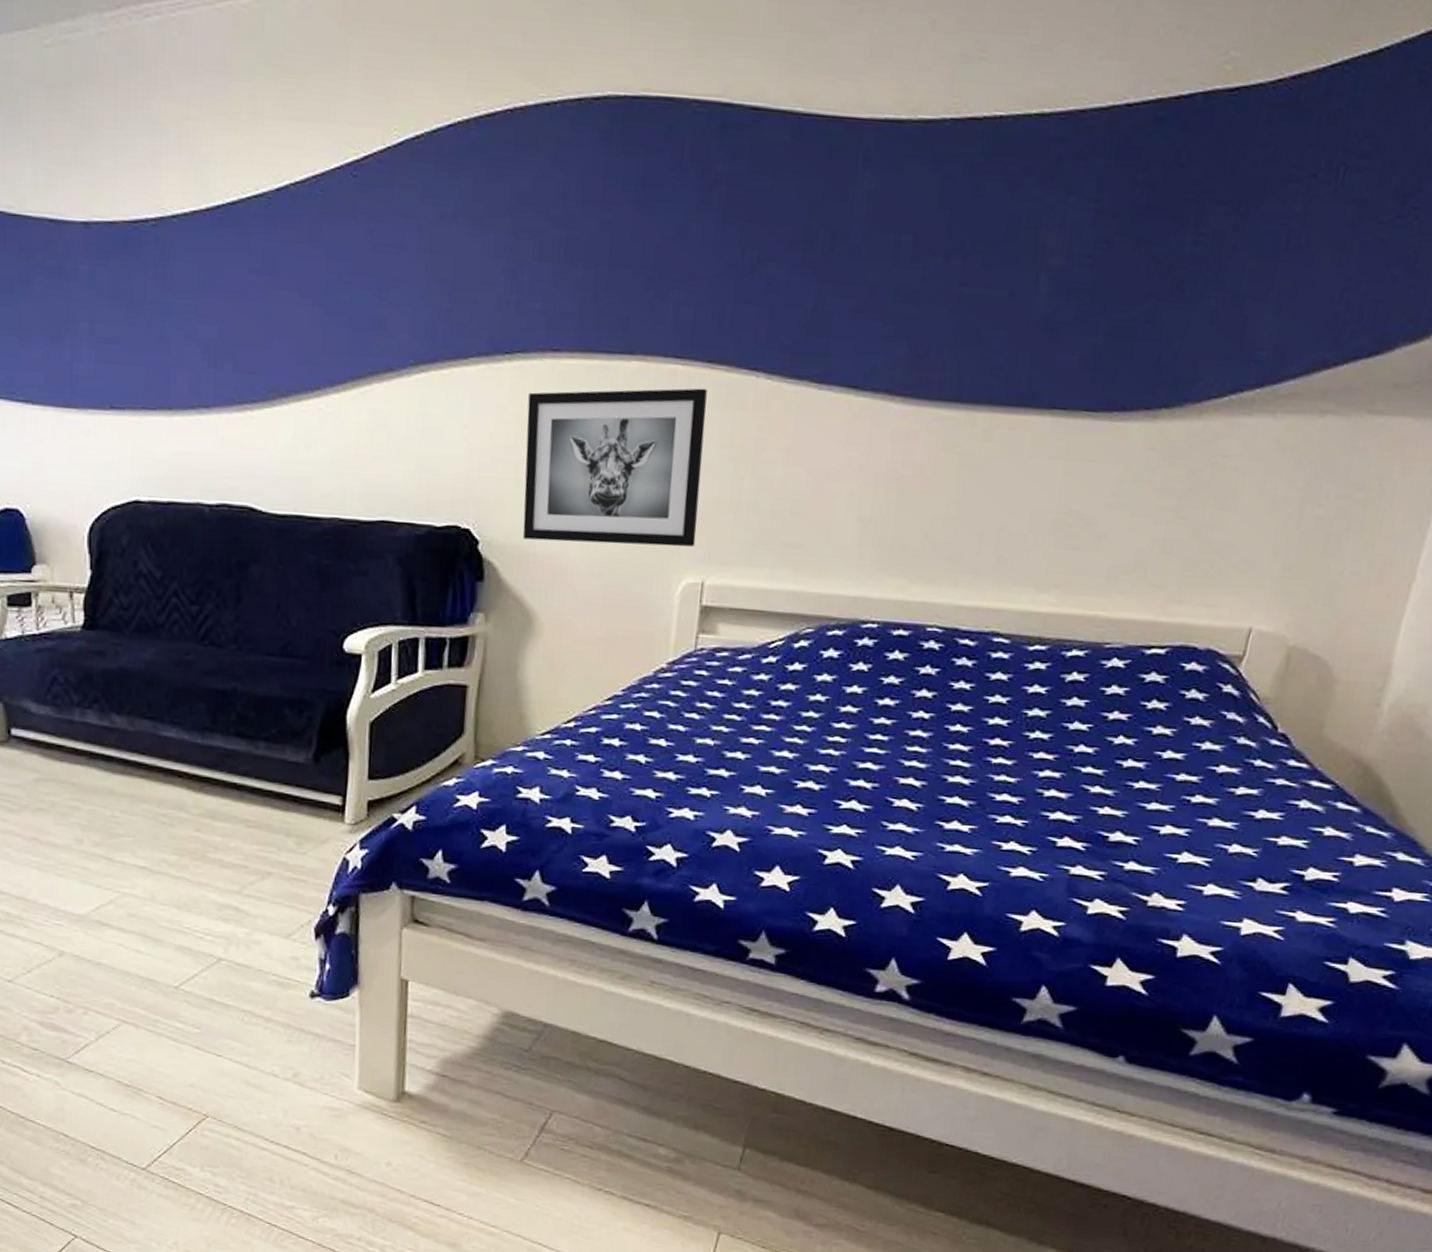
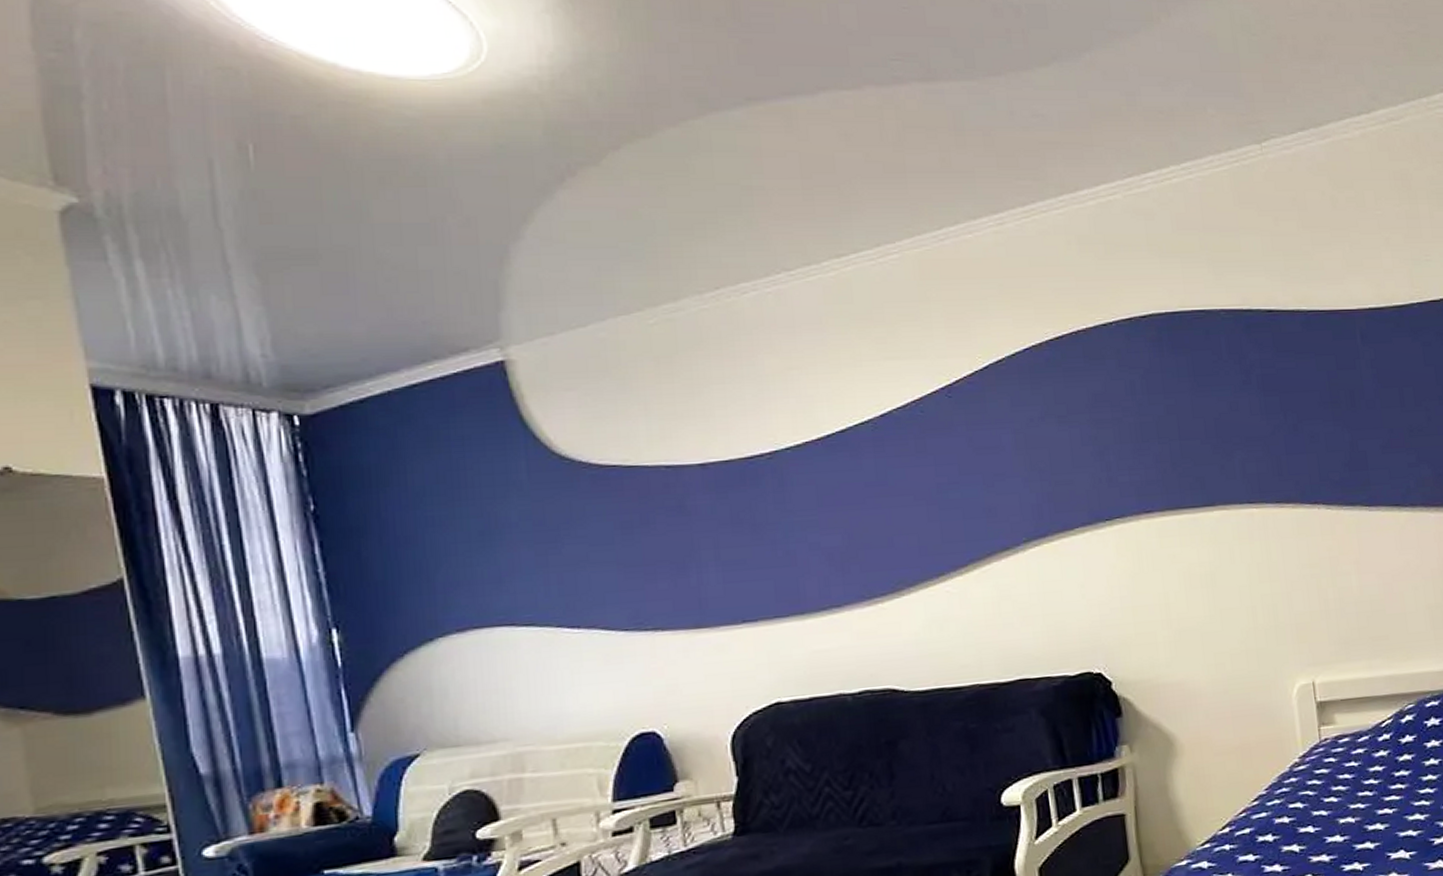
wall art: present [522,388,707,547] -> none [1132,524,1300,673]

